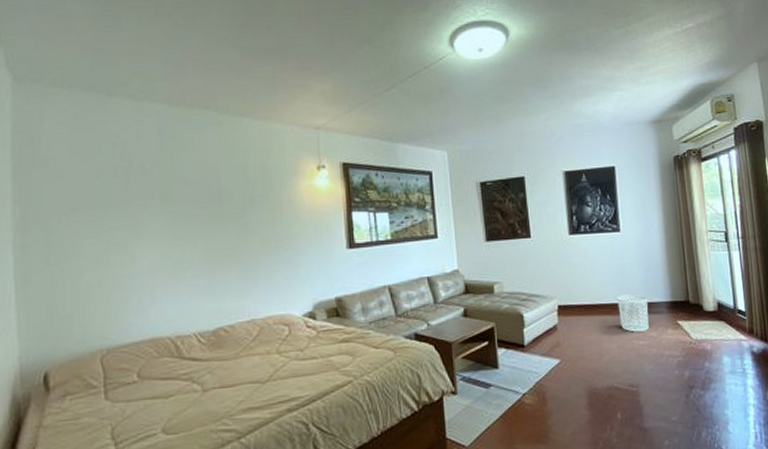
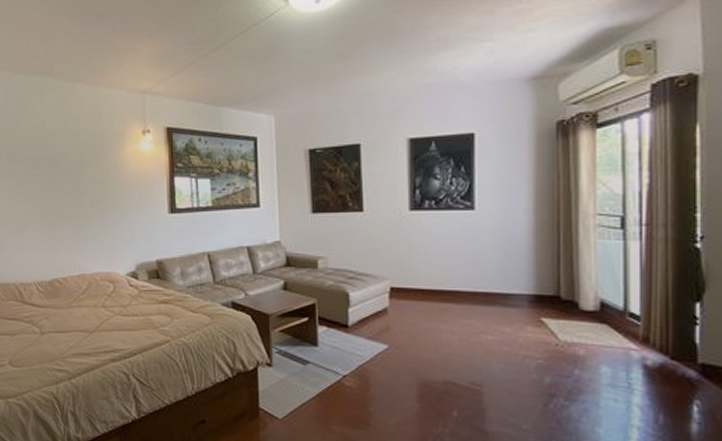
waste bin: present [617,294,649,332] -> none [464,282,504,326]

